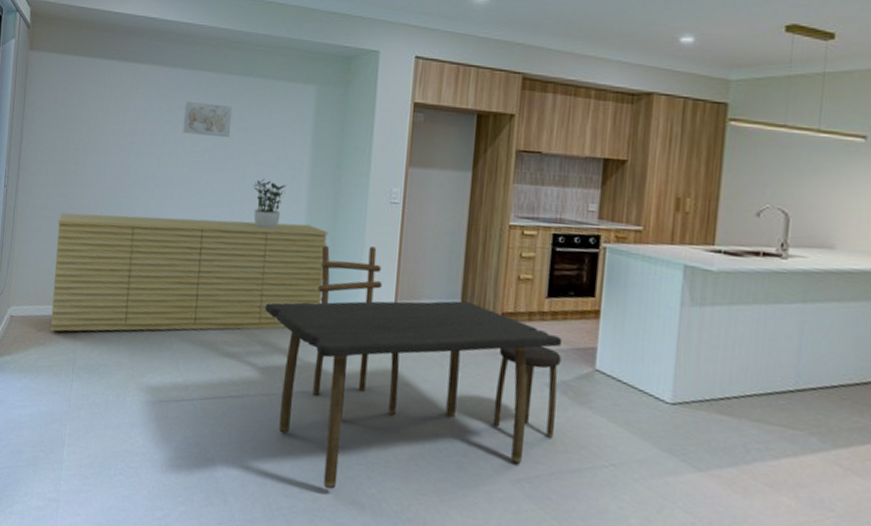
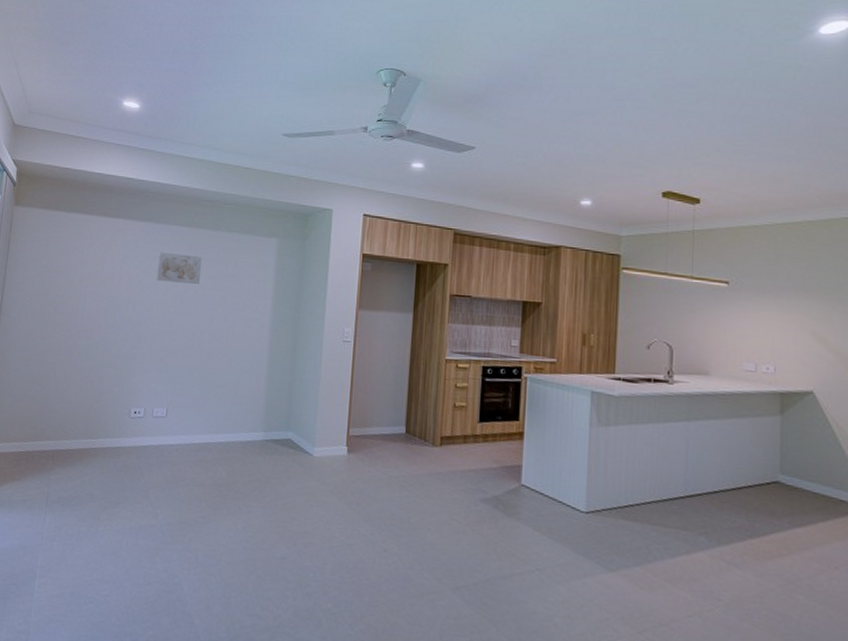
sideboard: present [50,213,329,332] -> none [25,354,288,467]
potted plant: present [253,178,286,230] -> none [220,321,250,367]
dining table: present [264,244,561,490] -> none [230,379,492,607]

